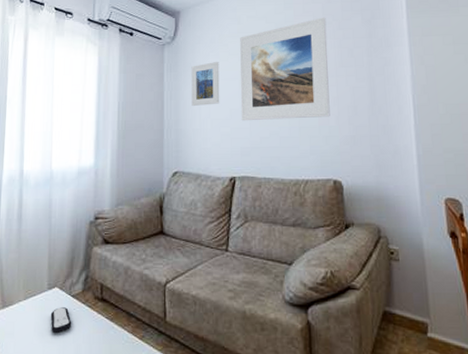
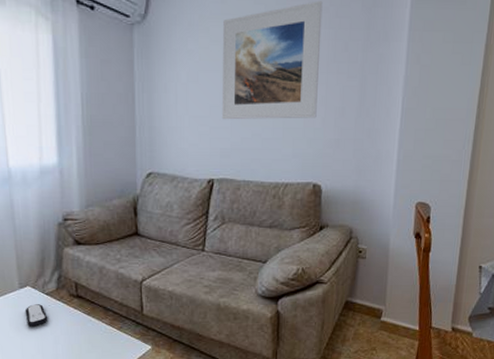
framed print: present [191,62,220,107] -> none [166,49,199,102]

